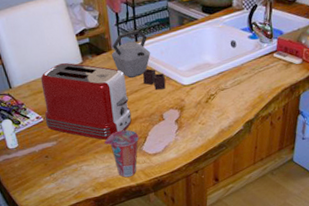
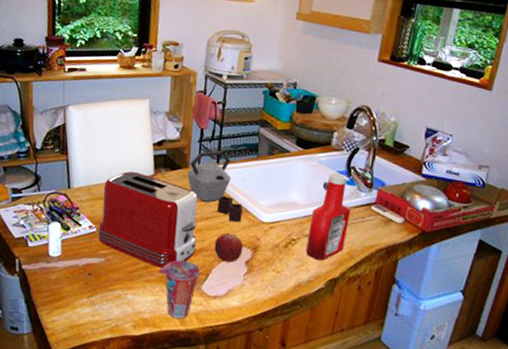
fruit: none [146,100,172,124] -> present [214,233,243,262]
ketchup bottle: none [223,30,257,108] -> present [305,172,350,260]

